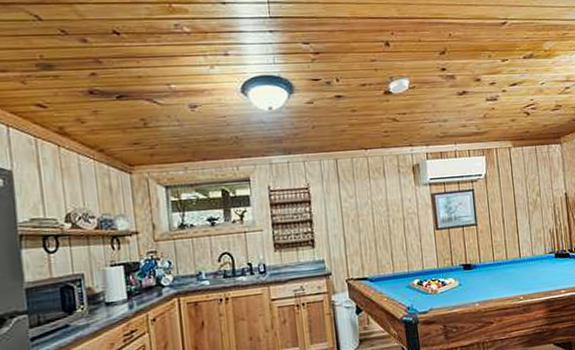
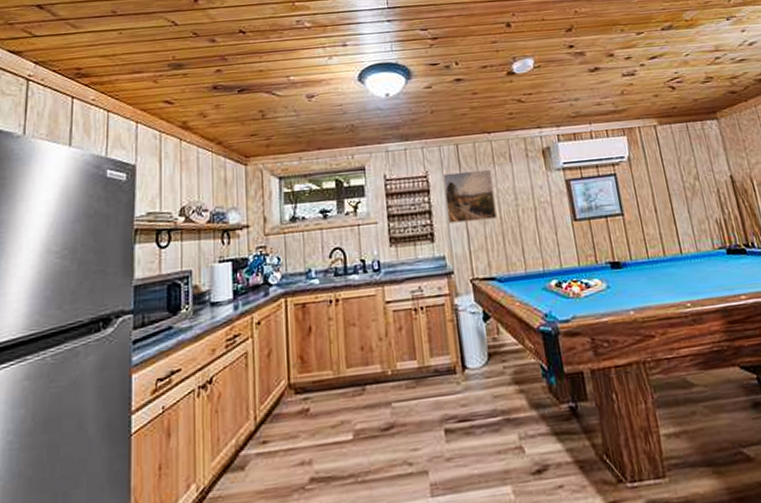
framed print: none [323,183,370,231] -> present [442,169,497,224]

